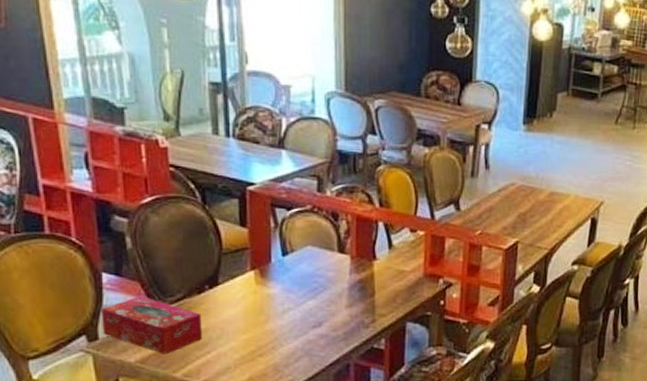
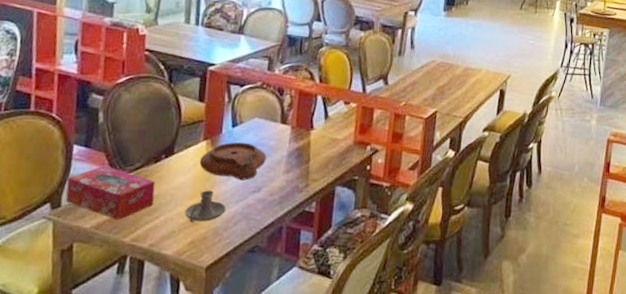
candle holder: none [239,324,285,358] -> present [184,190,226,223]
plate: none [248,272,325,314] -> present [199,142,267,180]

